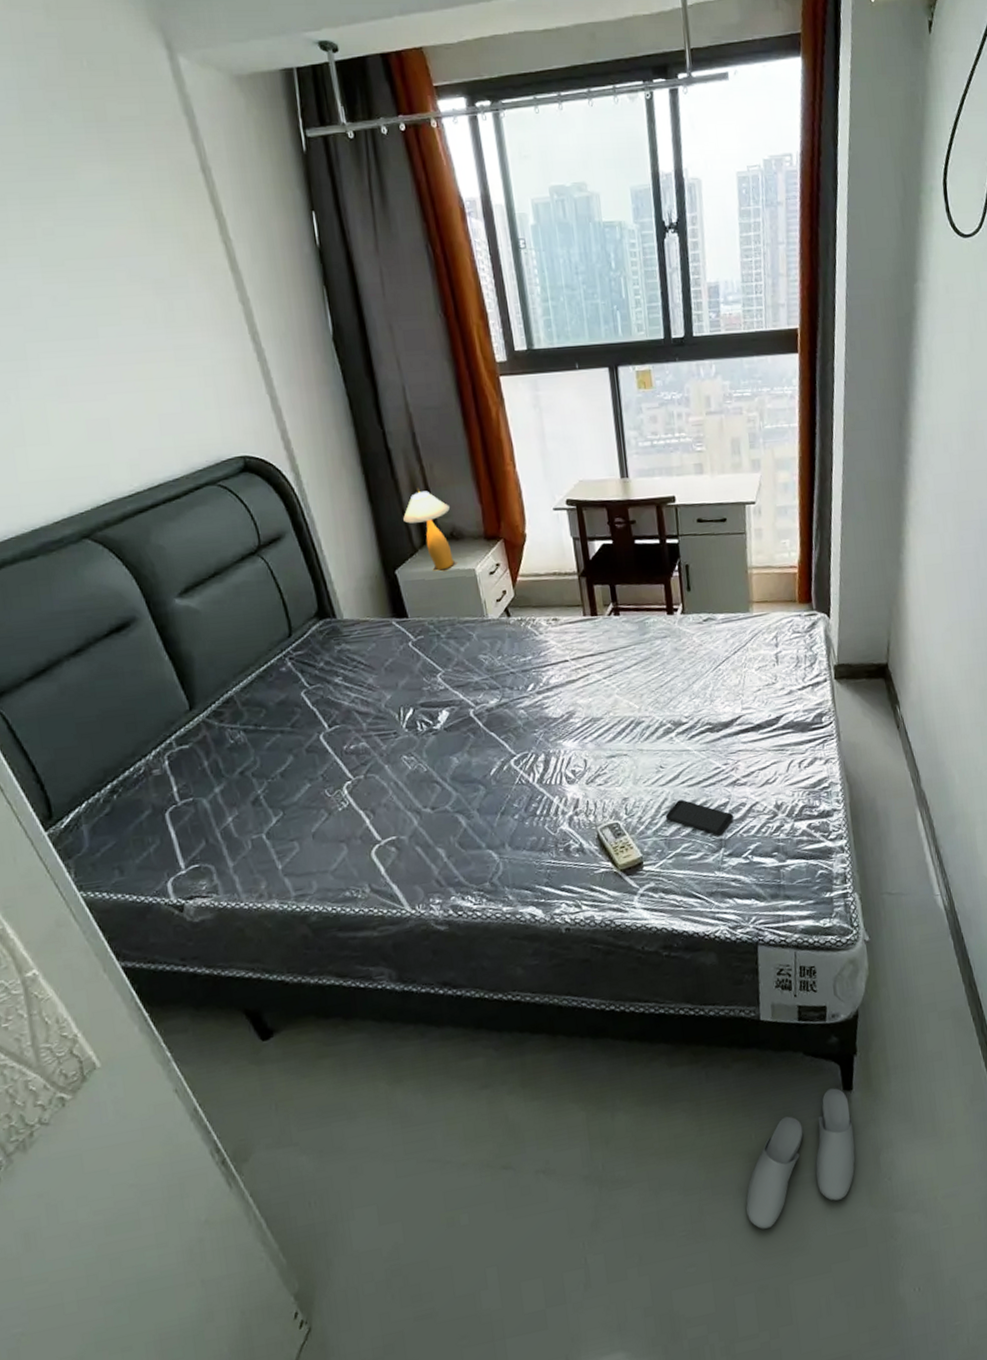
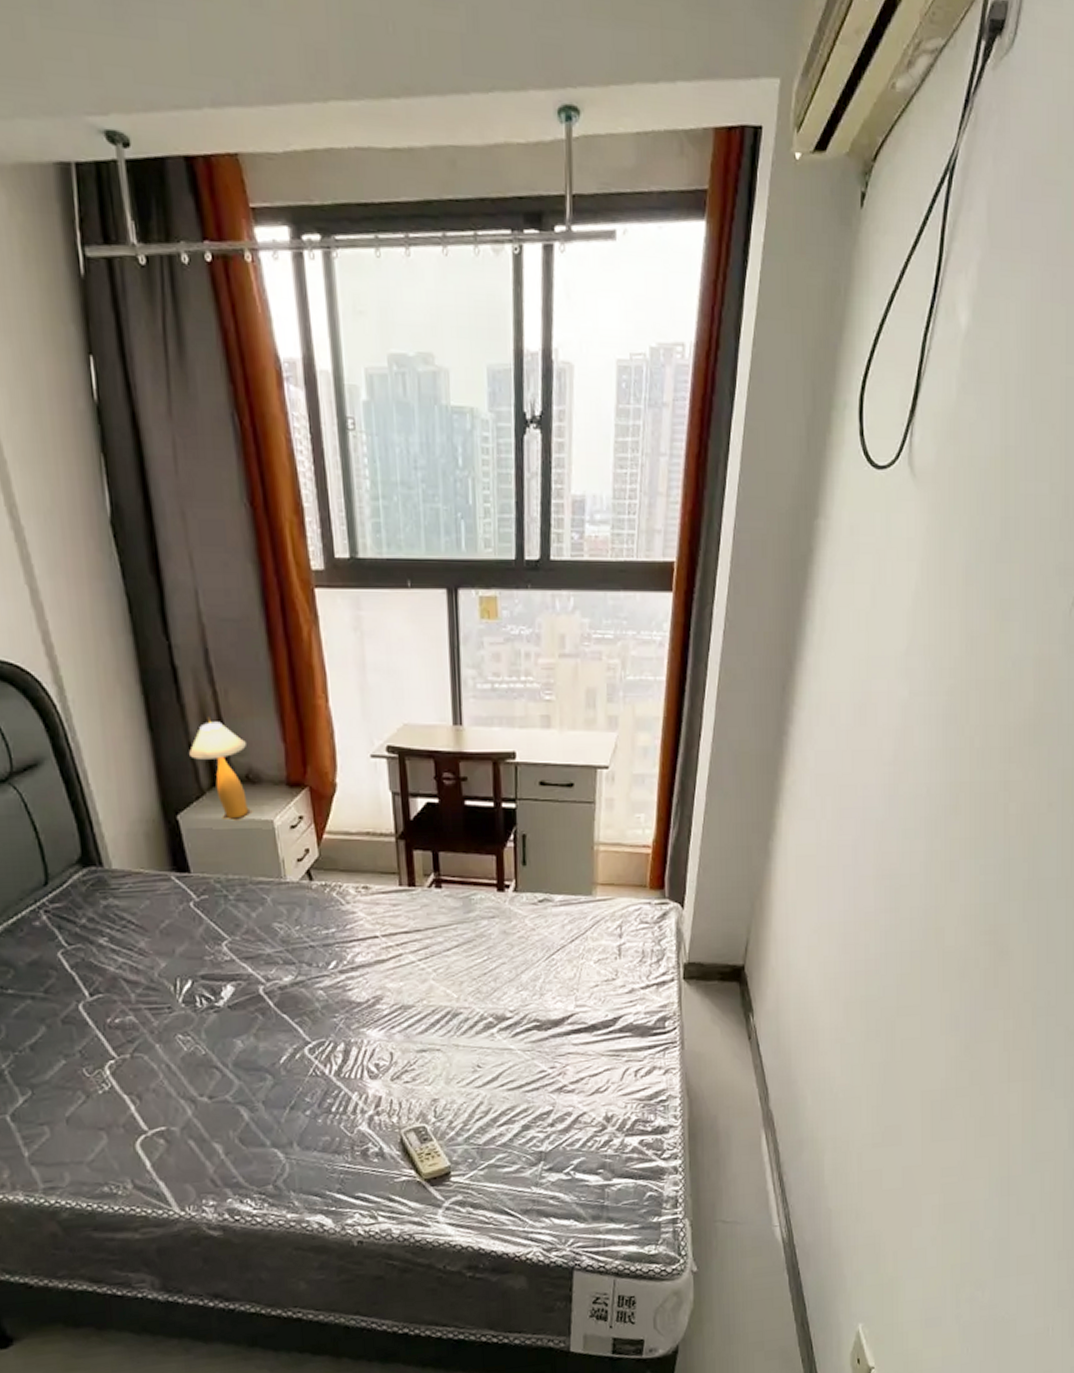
mobile phone: present [665,799,734,836] -> none [479,1105,558,1147]

